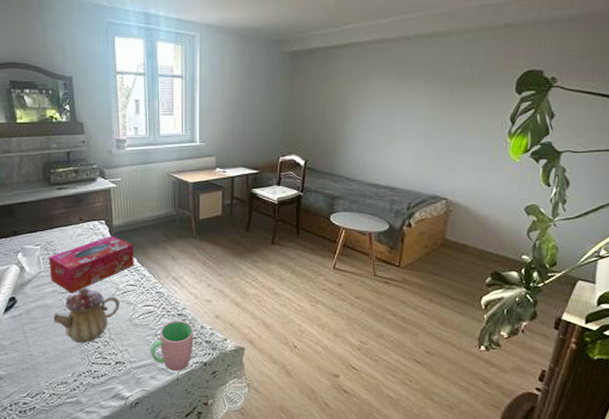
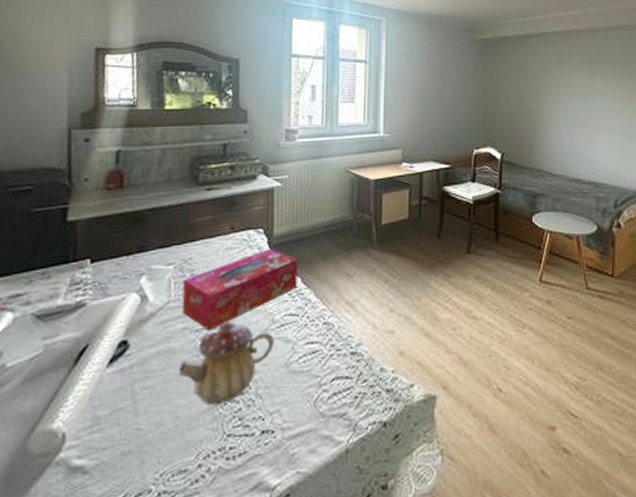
cup: present [150,321,194,371] -> none [311,362,371,438]

